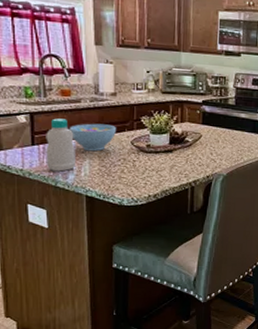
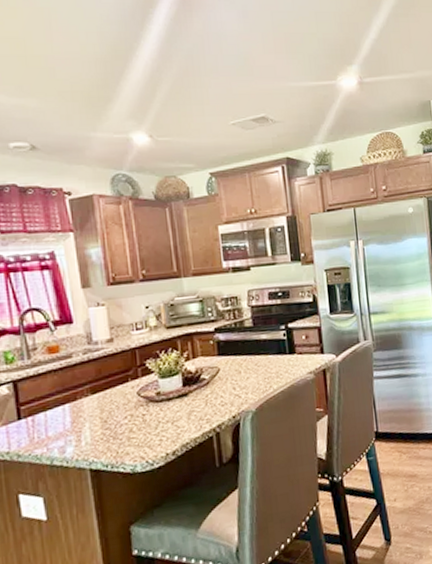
bottle: present [46,118,75,172] -> none [34,380,73,447]
bowl: present [69,123,116,152] -> none [61,376,118,415]

